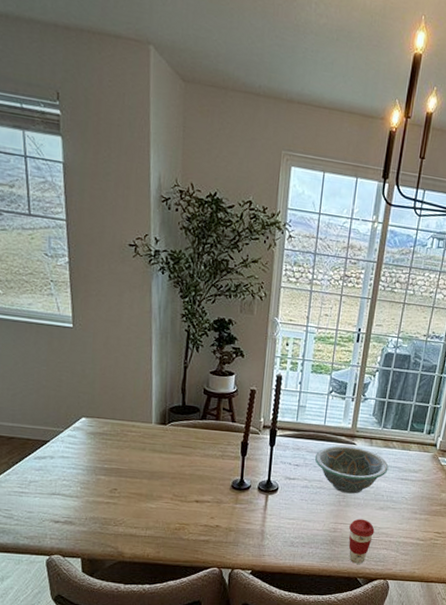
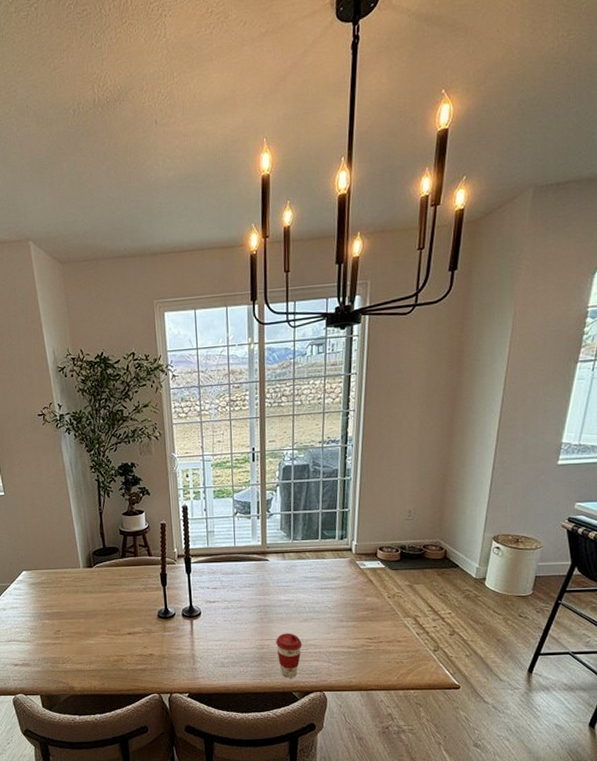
decorative bowl: present [314,445,389,494] -> none [230,563,306,610]

